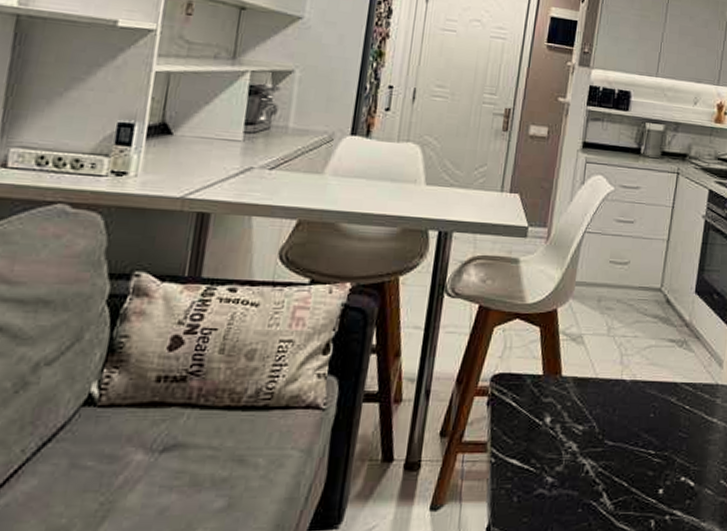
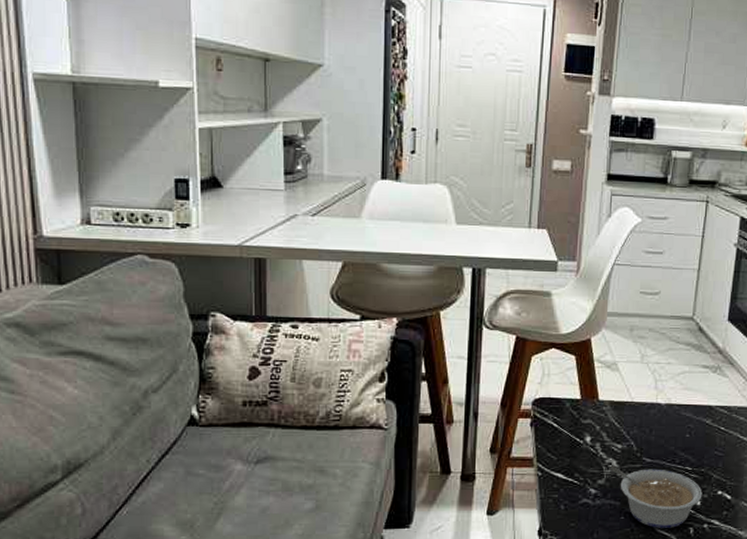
legume: none [569,449,665,522] -> present [610,465,703,528]

